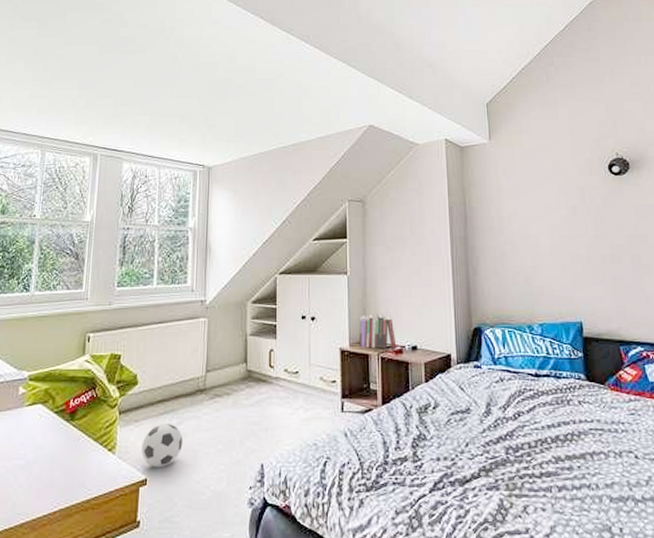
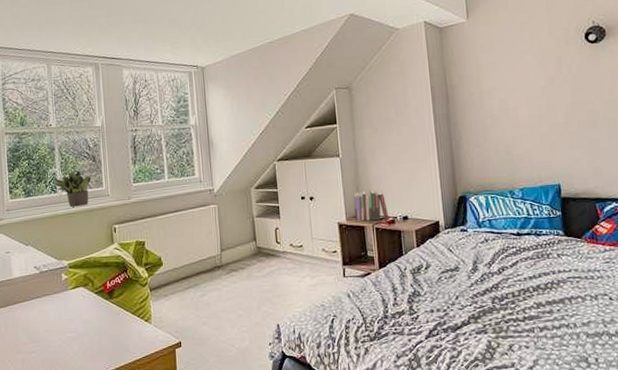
potted plant: none [27,266,73,310] -> present [53,169,92,208]
soccer ball: present [141,424,183,468] -> none [172,296,208,333]

